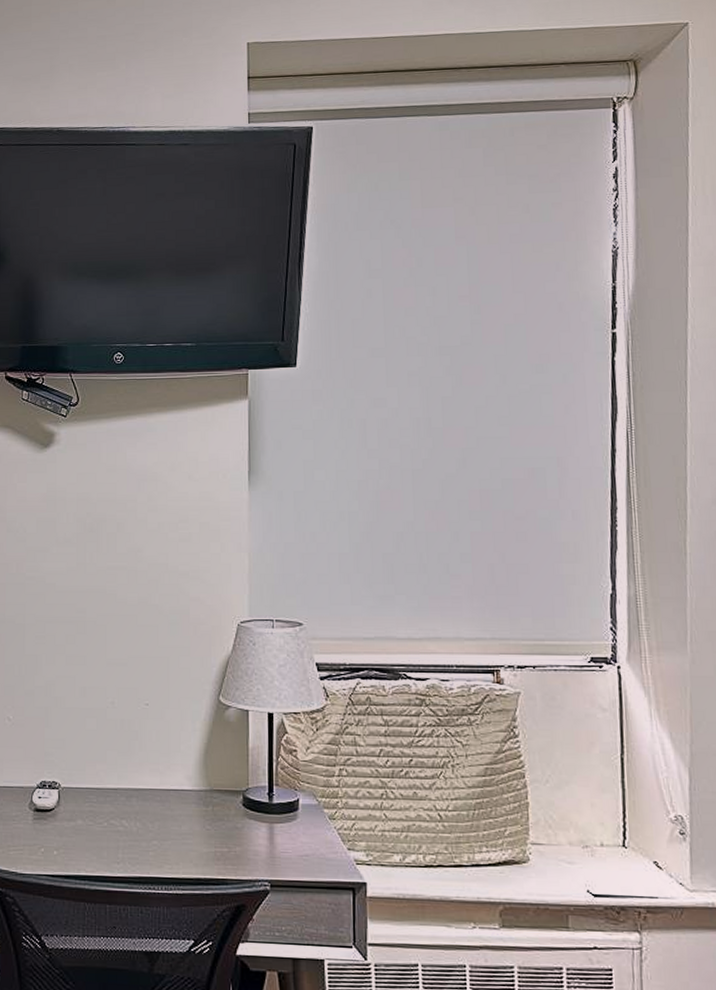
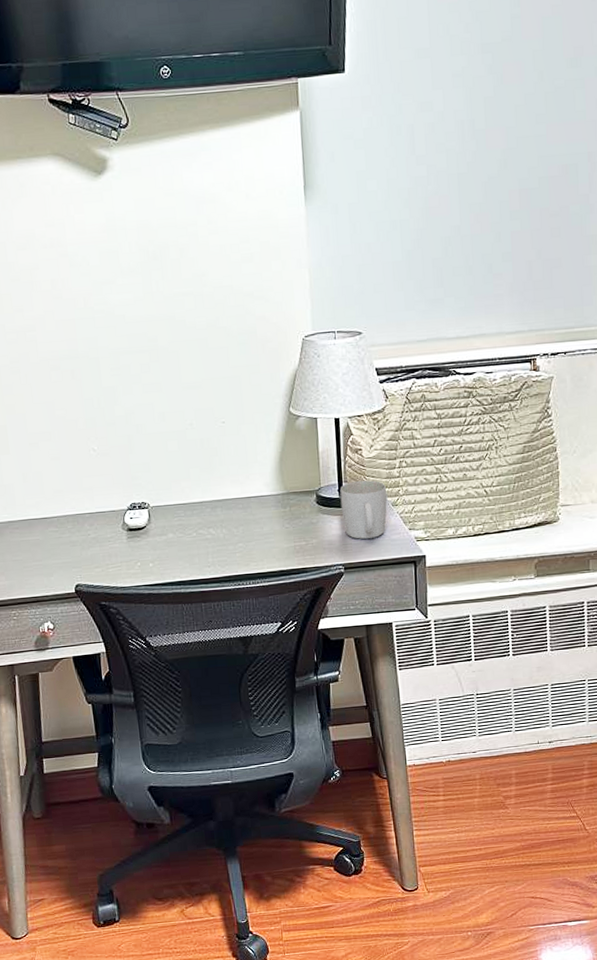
mug: none [270,786,323,854] -> present [340,480,387,539]

